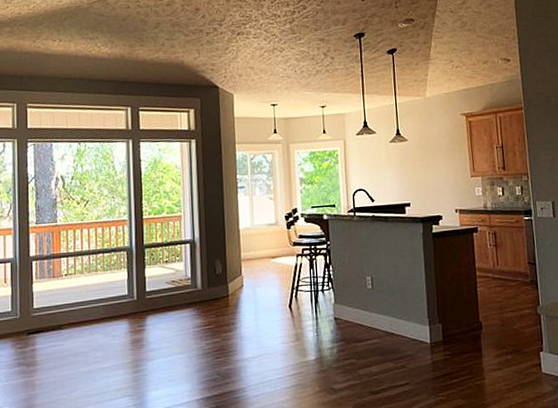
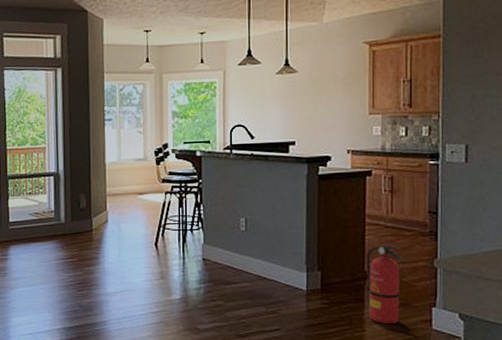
fire extinguisher: none [480,295,514,371] -> present [366,245,402,323]

